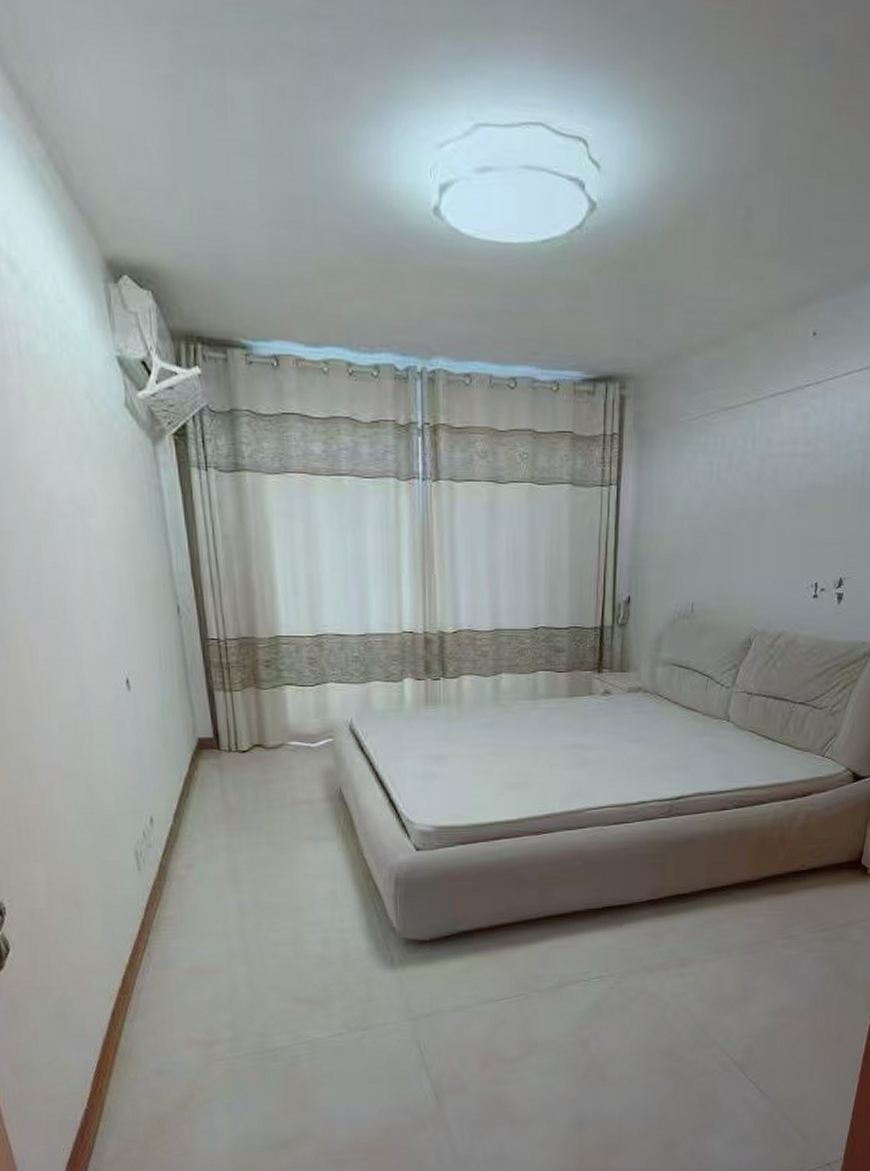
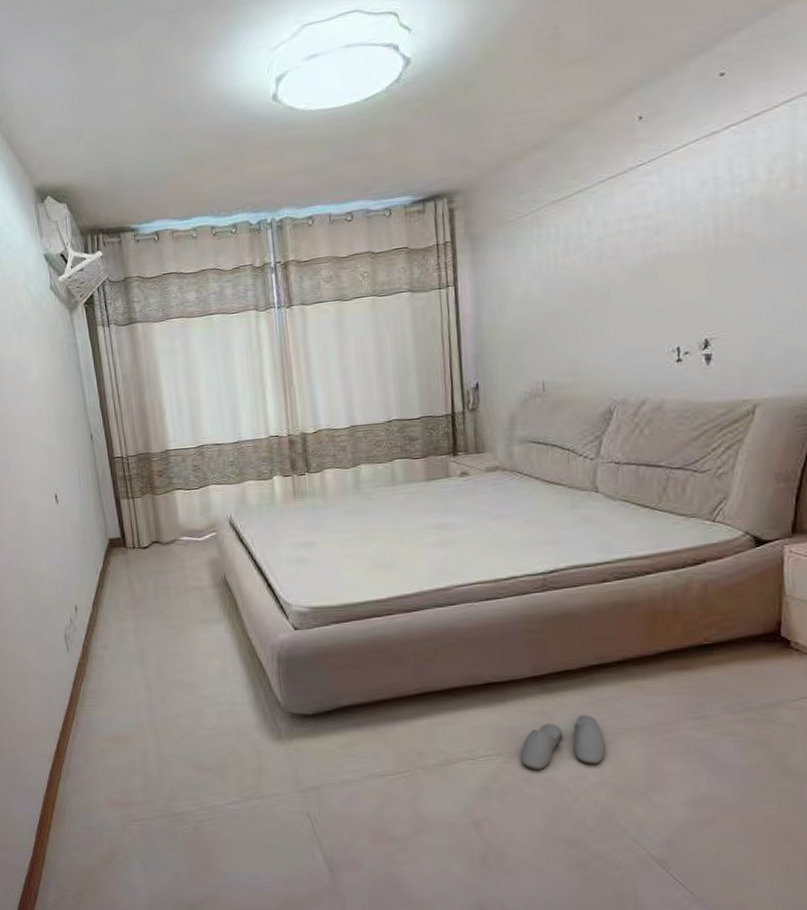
slippers: none [630,936,707,989] -> present [520,715,606,771]

